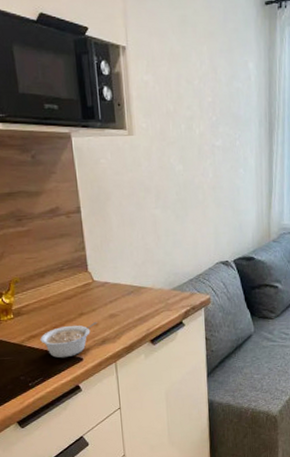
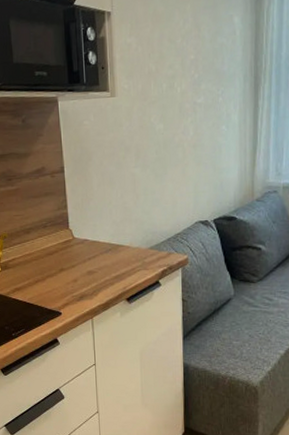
legume: present [40,322,97,359] -> none [24,278,76,312]

